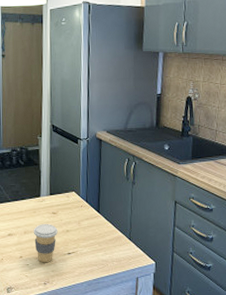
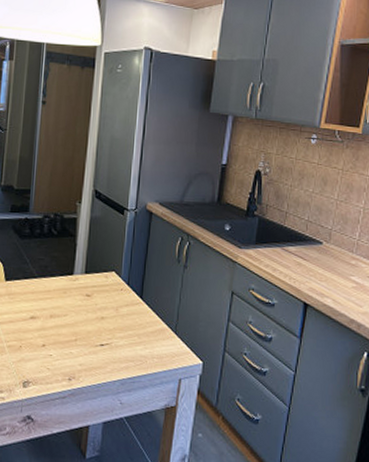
coffee cup: present [33,223,58,263] -> none [61,307,91,355]

